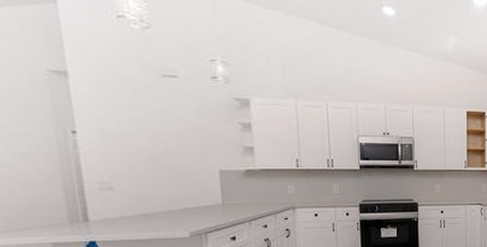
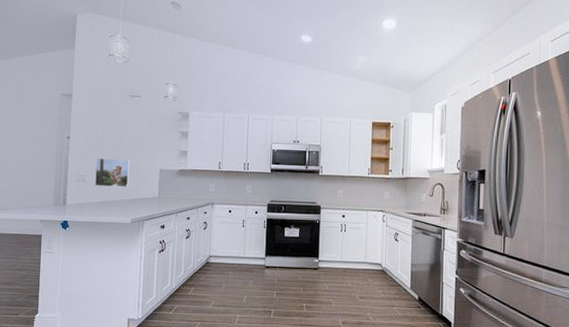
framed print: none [124,158,178,195] -> present [95,158,130,187]

